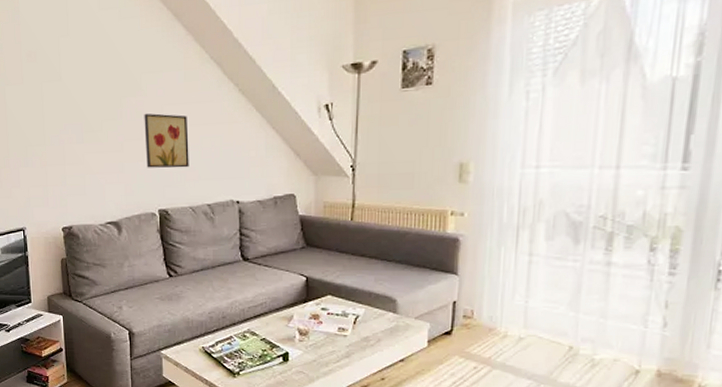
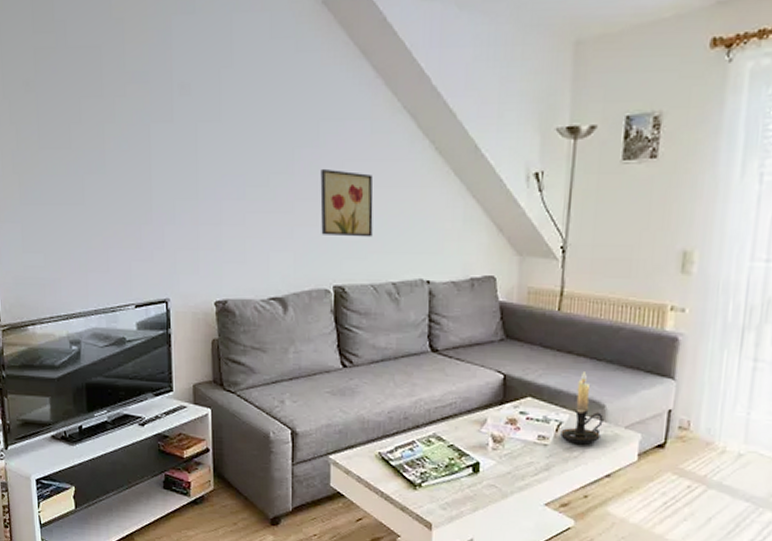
candle holder: none [358,272,395,334] -> present [560,372,604,445]

